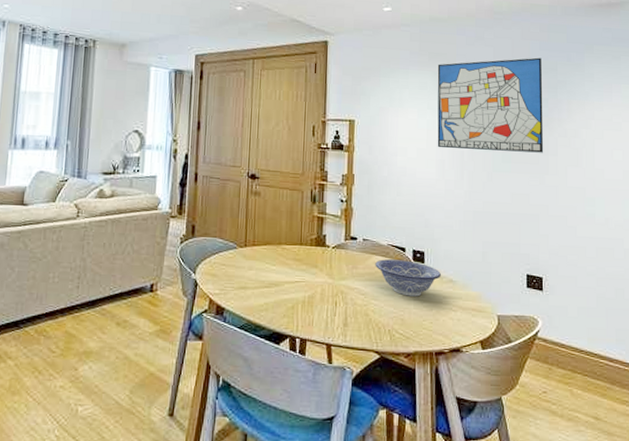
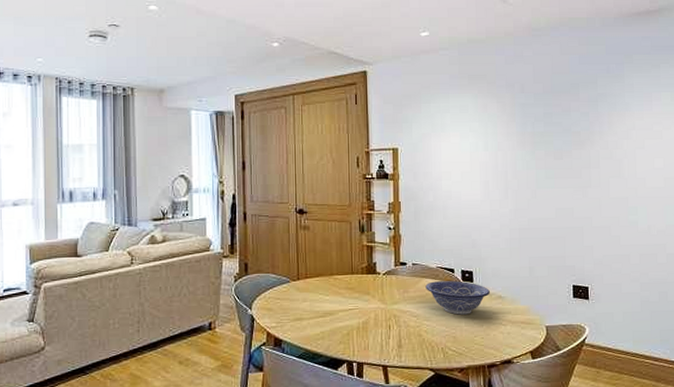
wall art: present [437,57,544,153] -> none [477,72,586,170]

